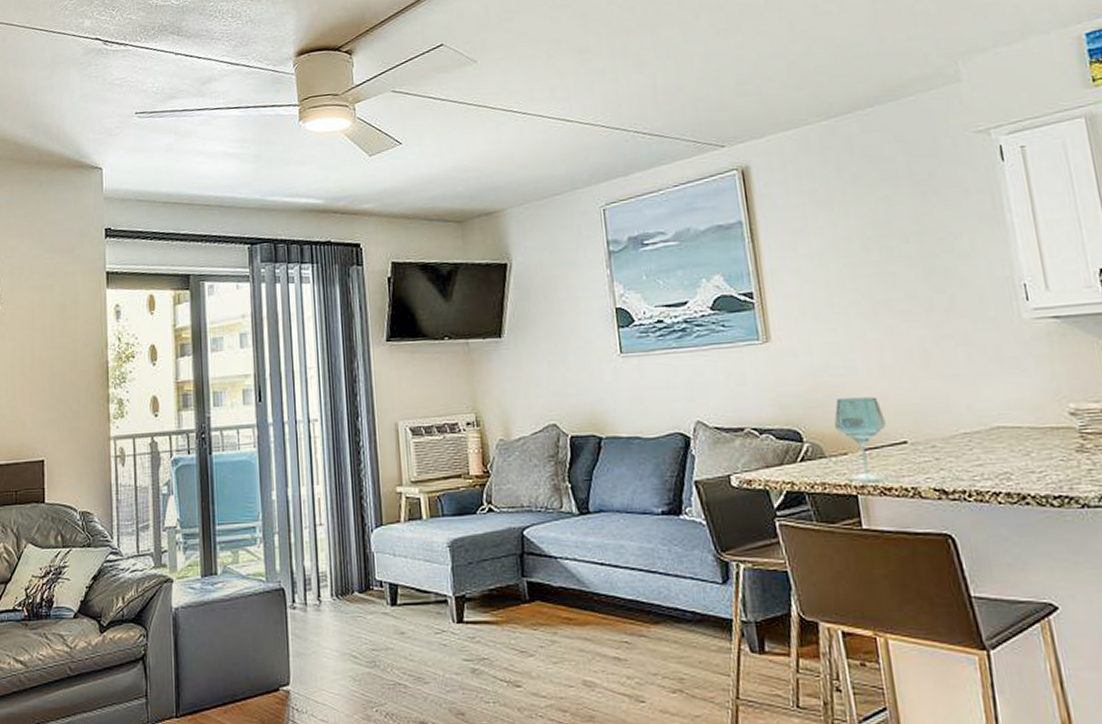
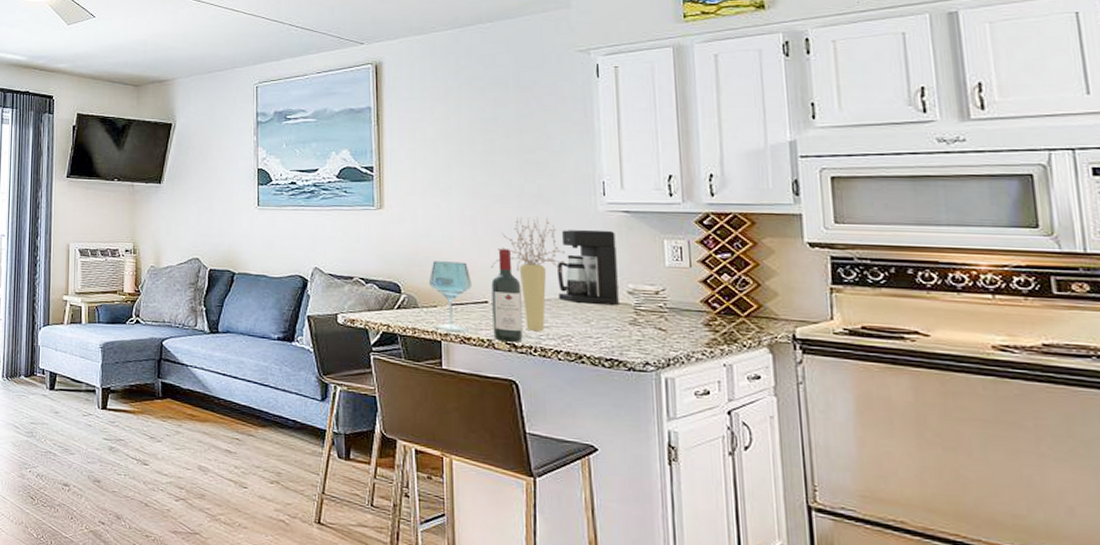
flower arrangement: none [905,333,991,471] -> present [491,216,565,331]
wine bottle: none [908,375,954,488] -> present [491,248,523,342]
coffee maker: none [983,342,1061,434] -> present [557,230,619,306]

